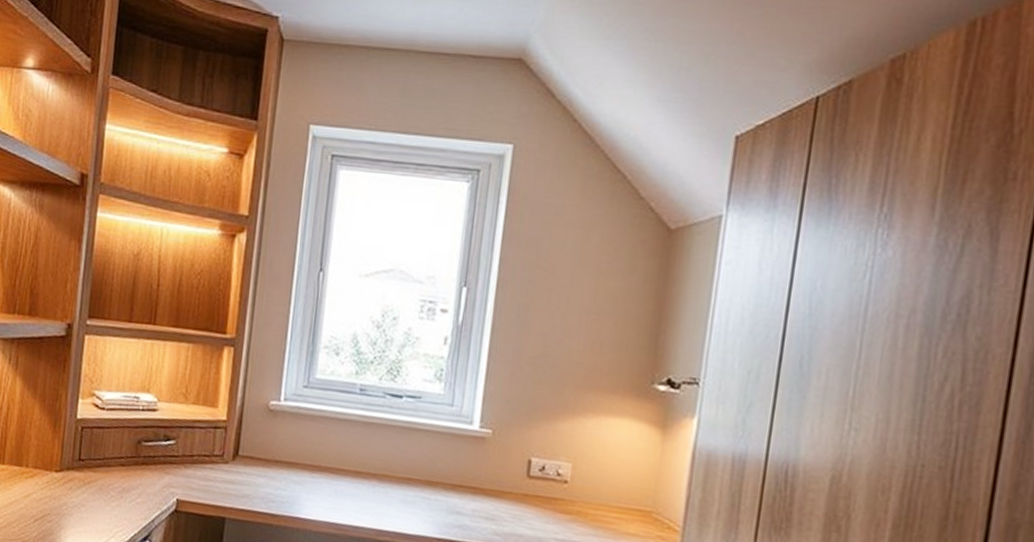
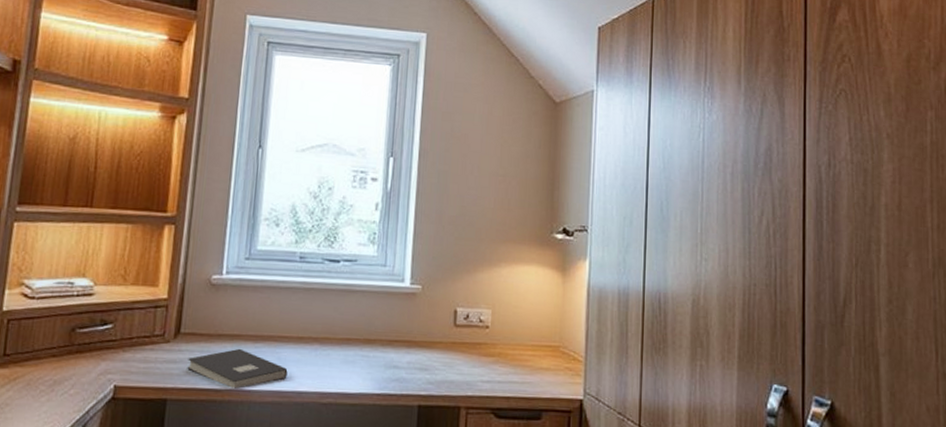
book: none [245,476,344,516] -> present [187,348,288,389]

